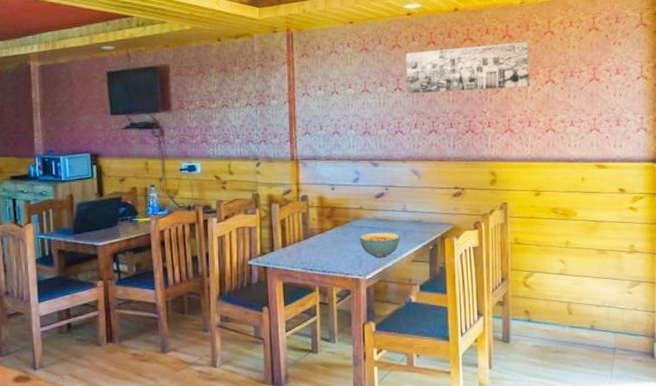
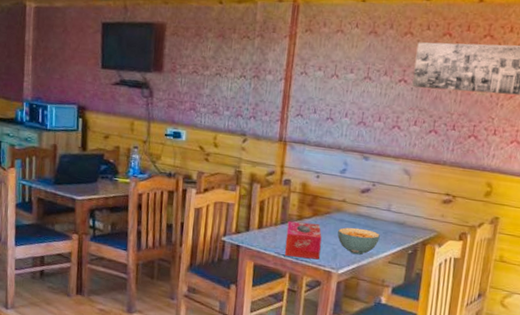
tissue box: none [310,234,346,270] -> present [284,220,322,260]

